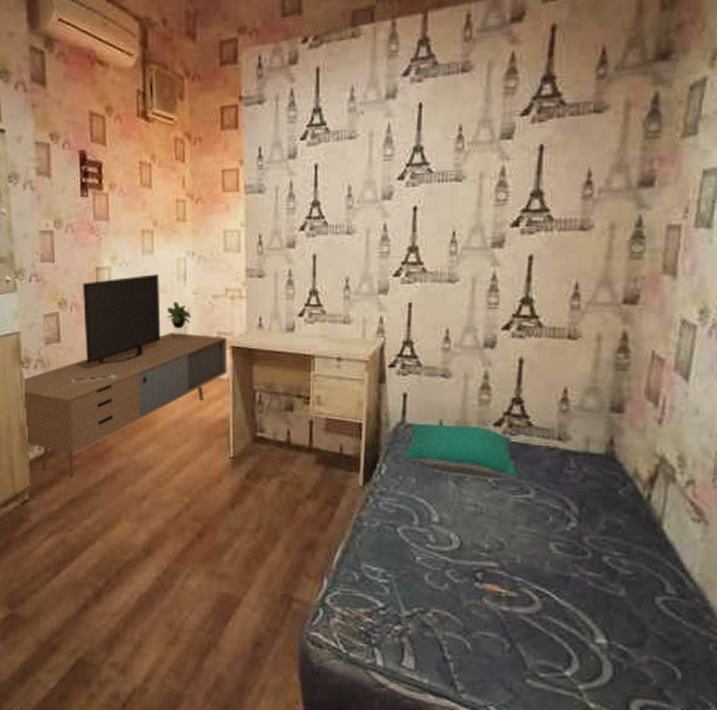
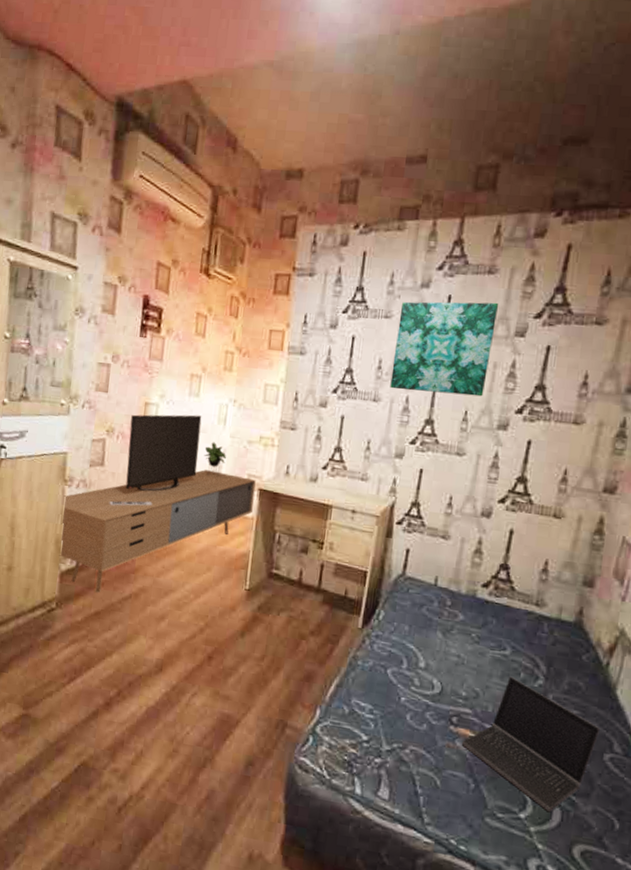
wall art: none [364,104,479,218] -> present [390,301,499,397]
pillow: present [402,423,517,479] -> none [399,577,498,636]
laptop computer: none [490,521,648,667] -> present [461,676,601,813]

